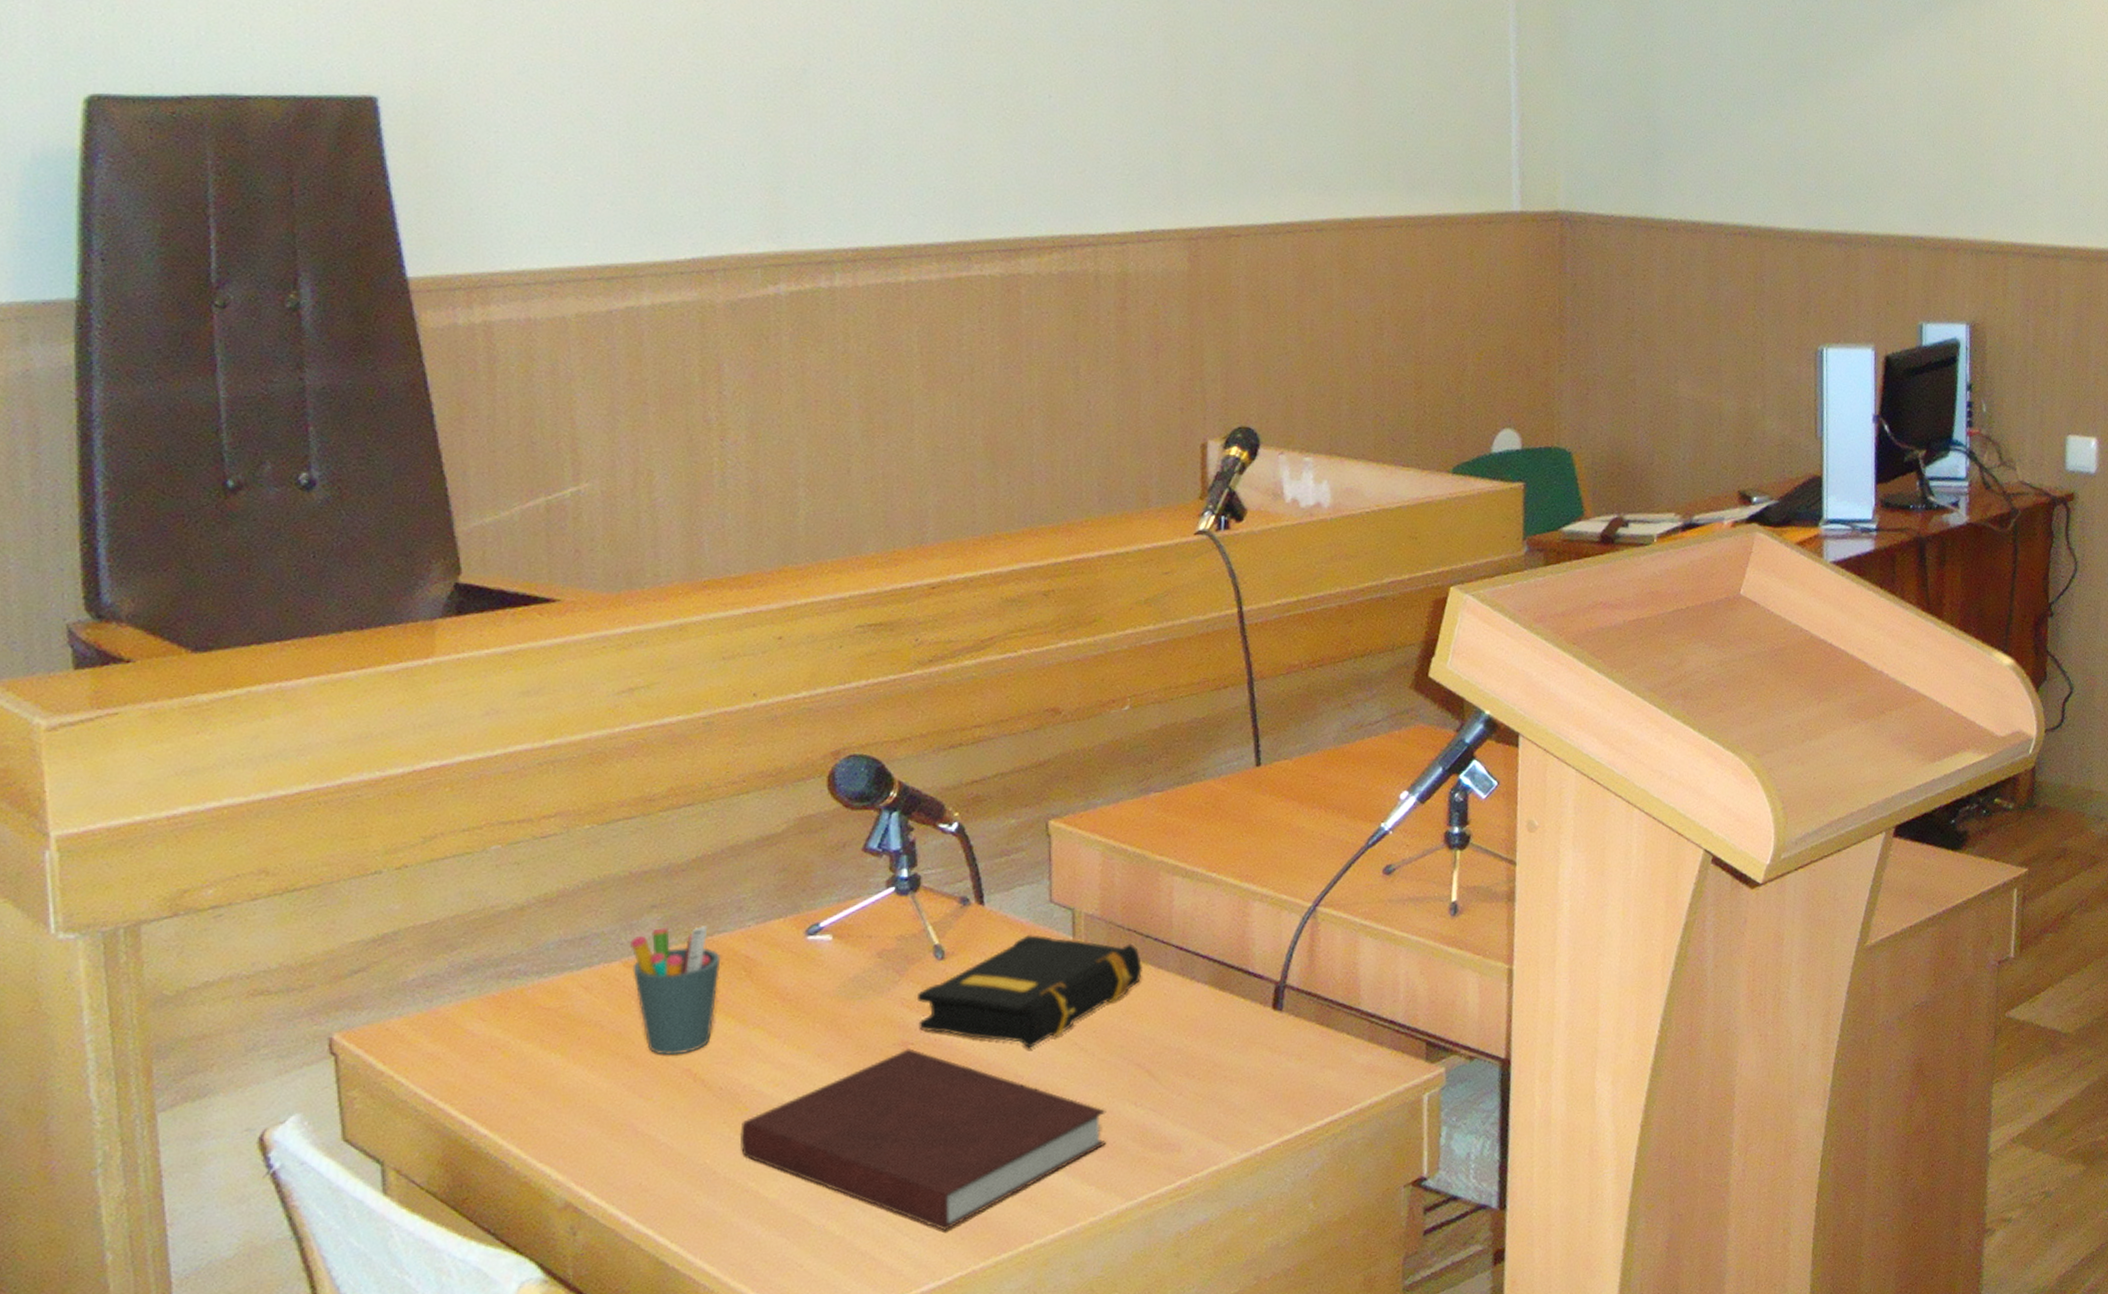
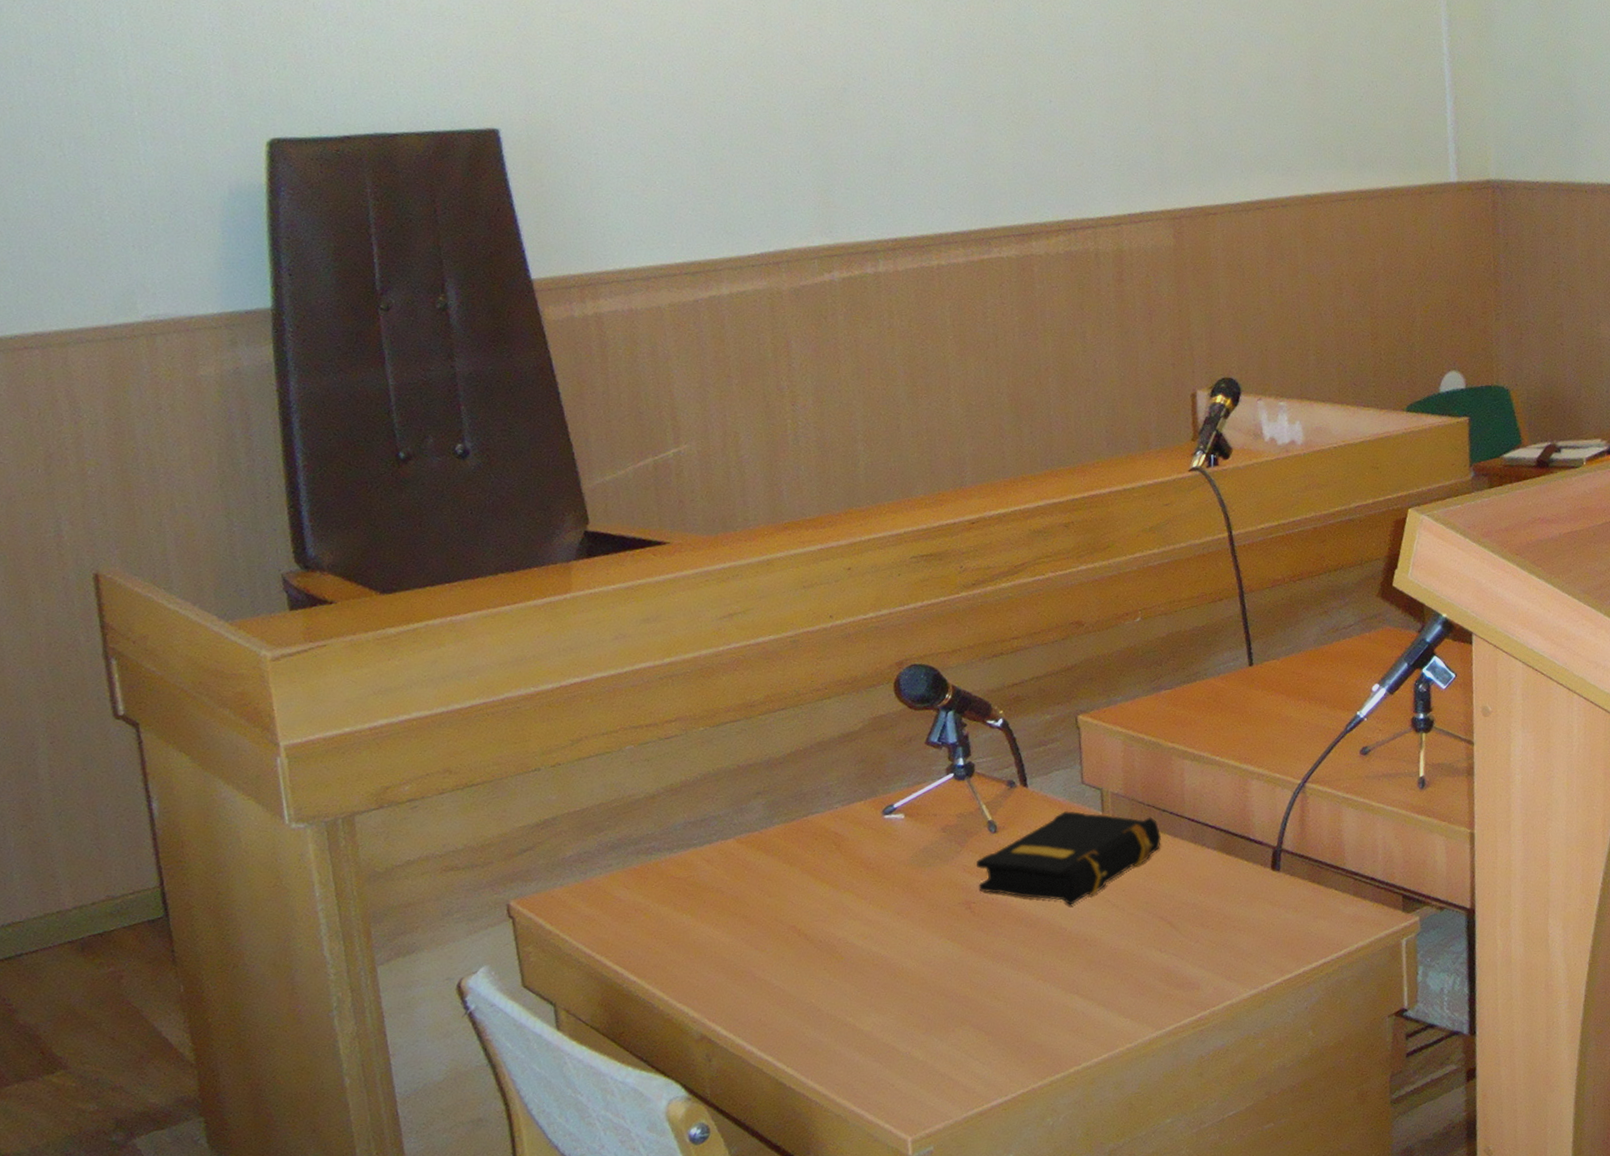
pen holder: present [630,925,721,1055] -> none [741,808,815,915]
notebook: present [739,1048,1106,1231] -> none [838,906,1137,1056]

